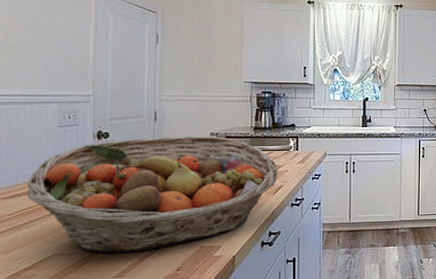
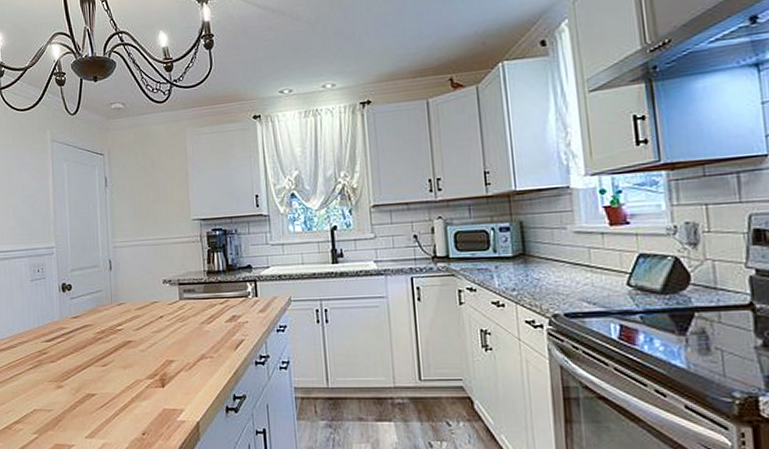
fruit basket: present [27,136,278,253] -> none [10,284,238,411]

